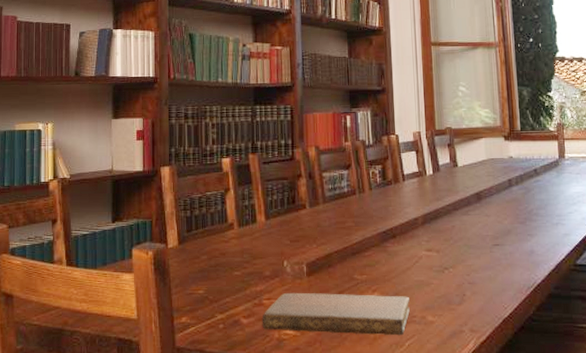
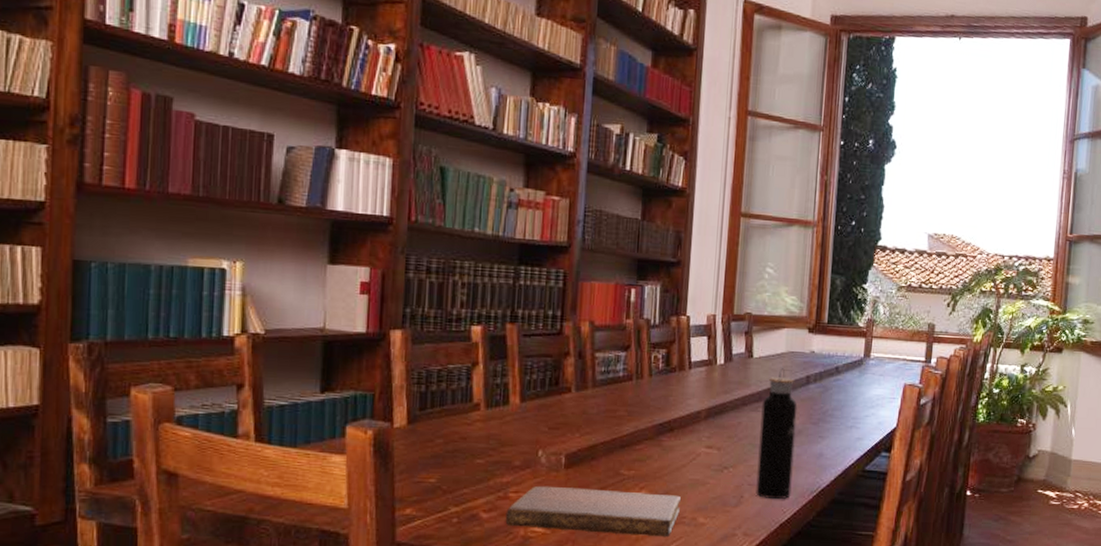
water bottle: none [471,173,509,296] -> present [756,367,798,500]

